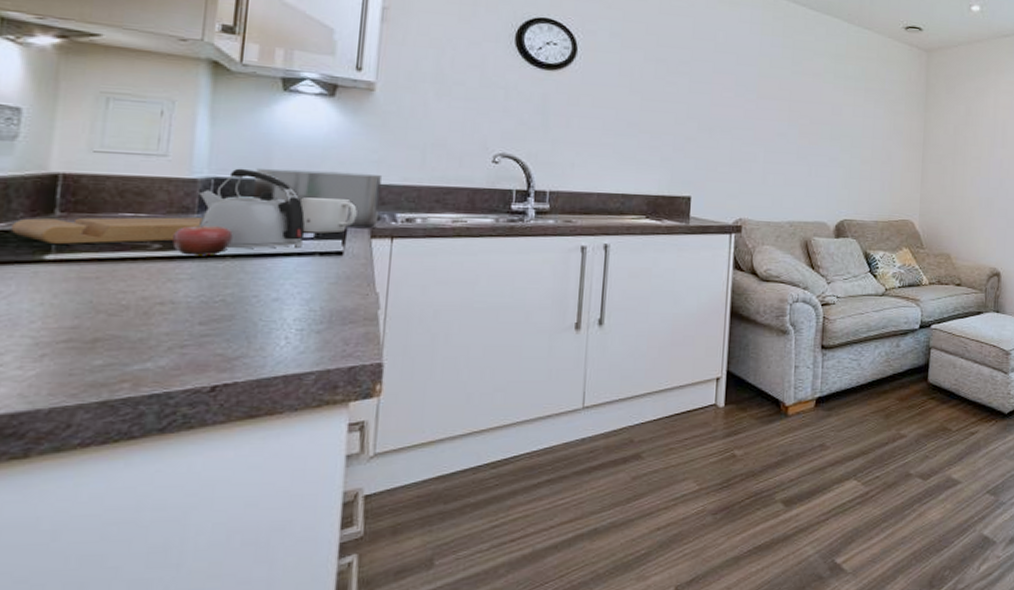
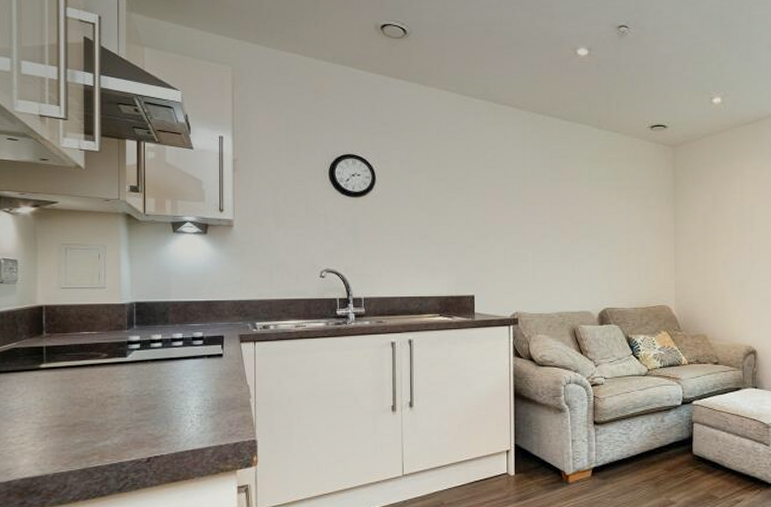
cutting board: present [10,217,202,244] -> none [19,333,131,356]
fruit: present [172,221,233,256] -> none [114,335,151,361]
kettle: present [197,168,305,249] -> none [127,294,197,355]
toaster: present [253,167,383,228] -> none [161,292,246,336]
mug: present [300,197,357,234] -> none [192,312,229,341]

